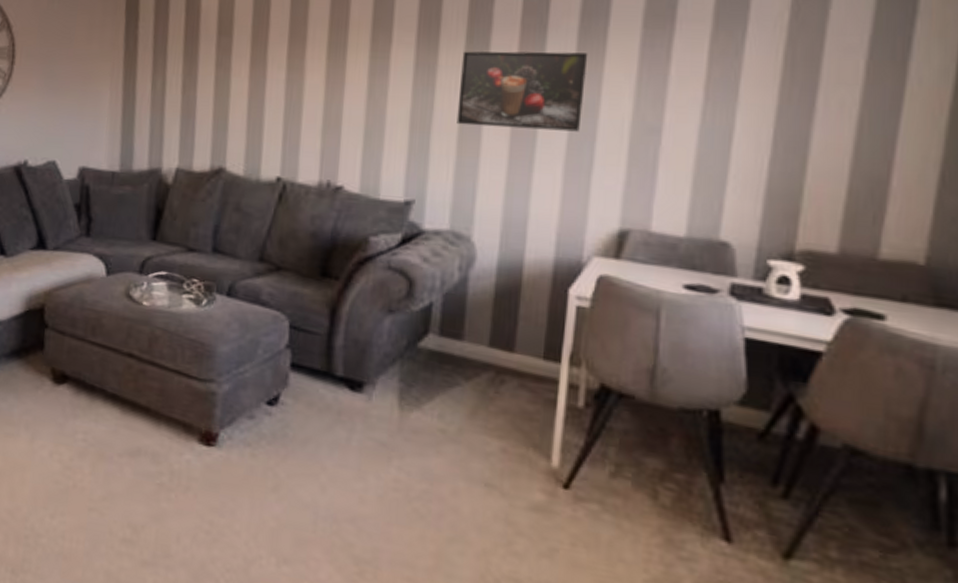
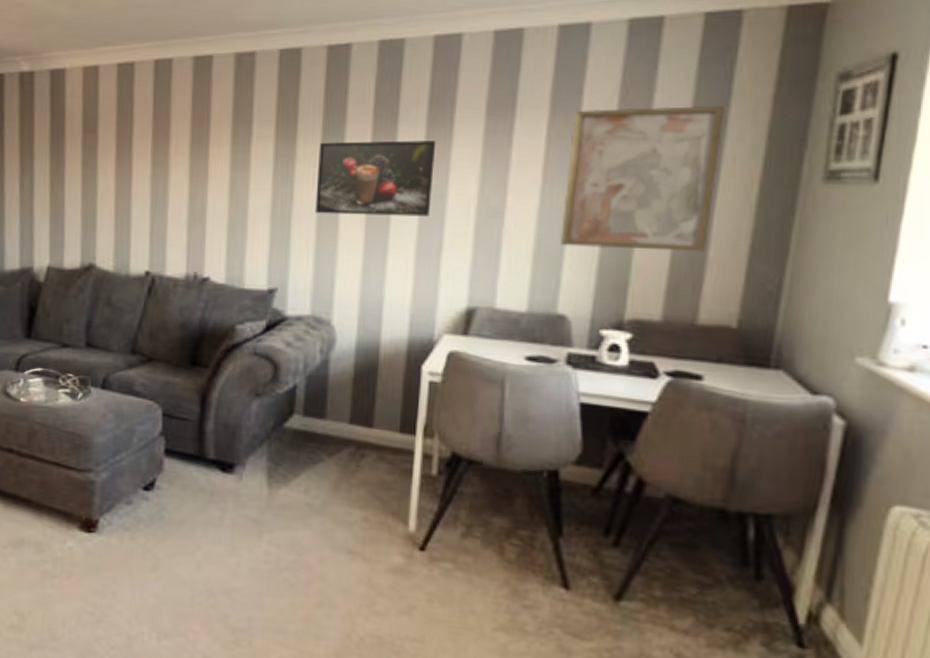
wall art: none [724,24,909,181] -> present [561,105,725,252]

